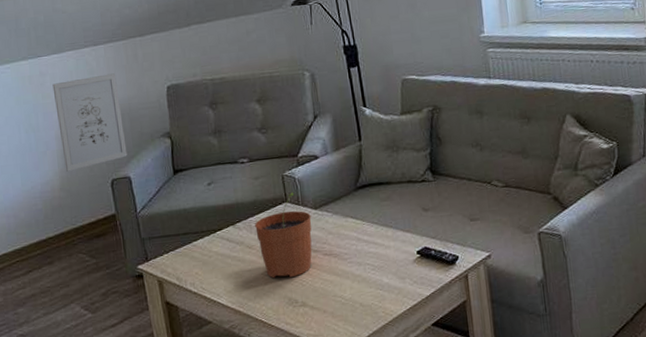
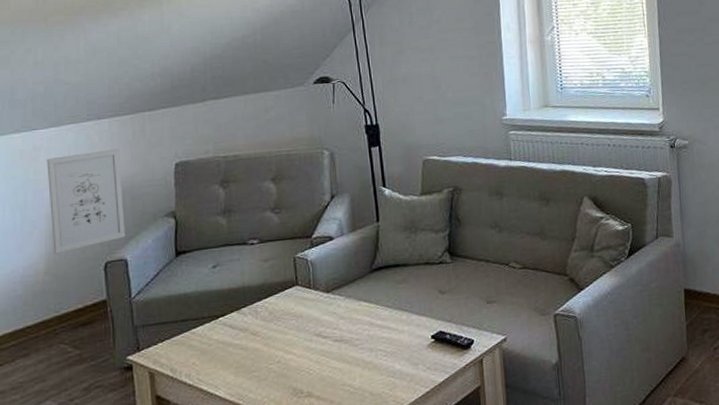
plant pot: present [255,192,312,279] -> none [261,275,323,367]

